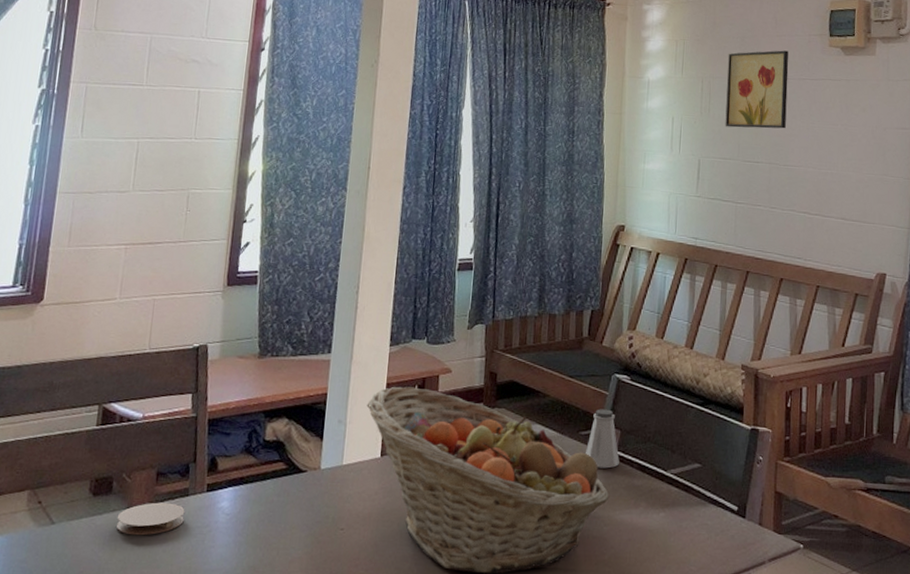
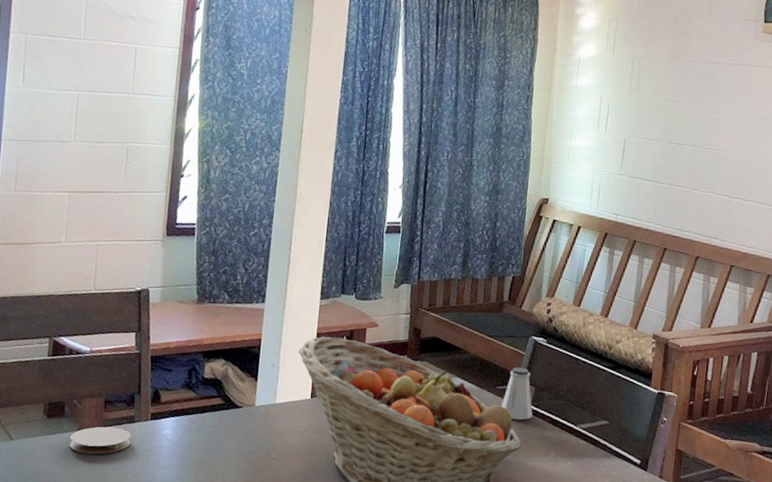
wall art: present [725,50,789,129] -> none [652,34,721,113]

